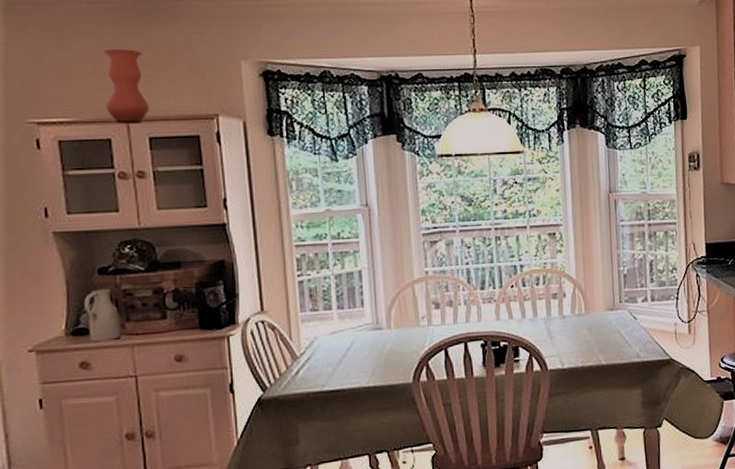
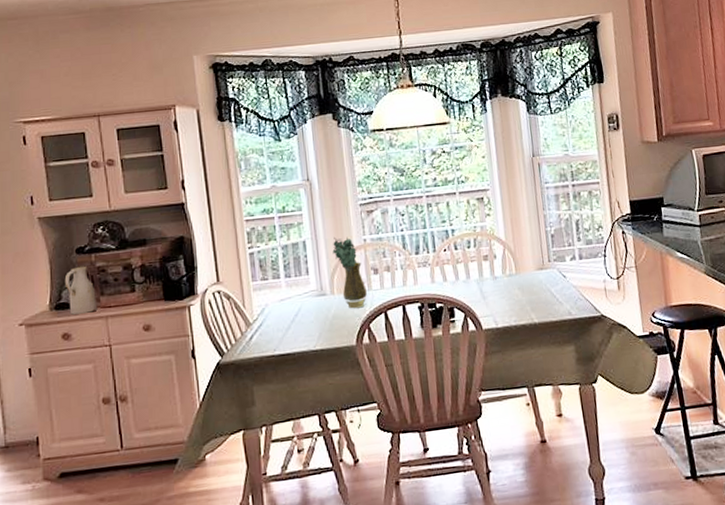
vase: present [103,48,149,125] -> none [77,52,116,119]
vase: none [391,267,427,345] -> present [332,236,367,309]

